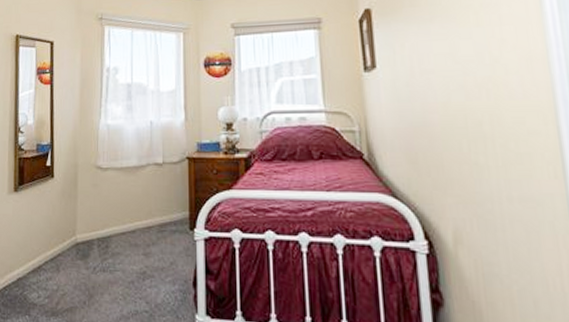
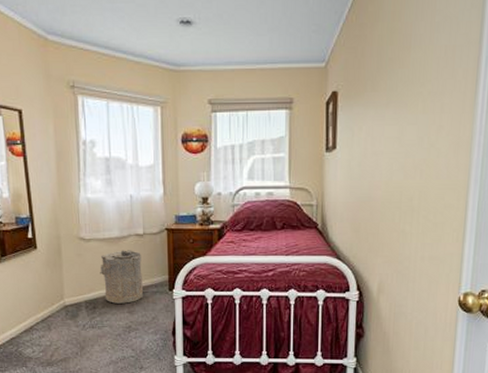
laundry hamper: none [115,180,160,244] -> present [100,250,143,304]

